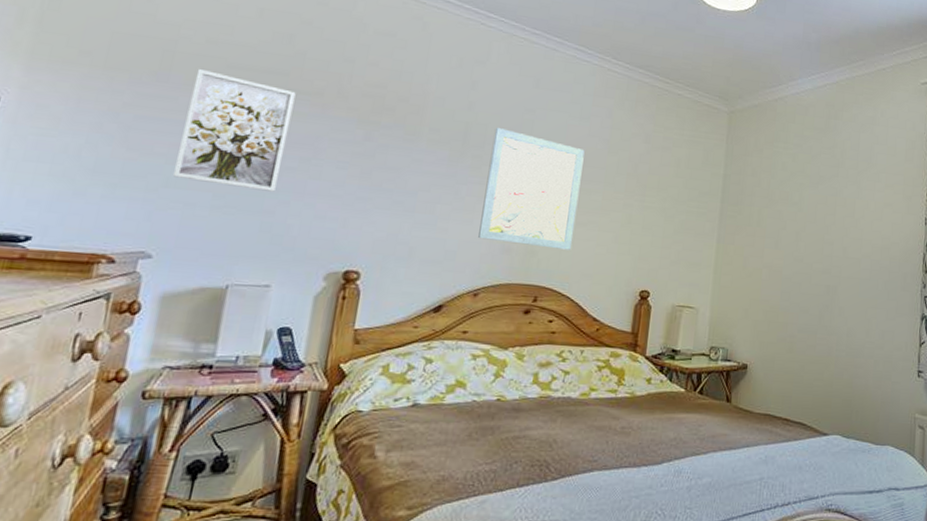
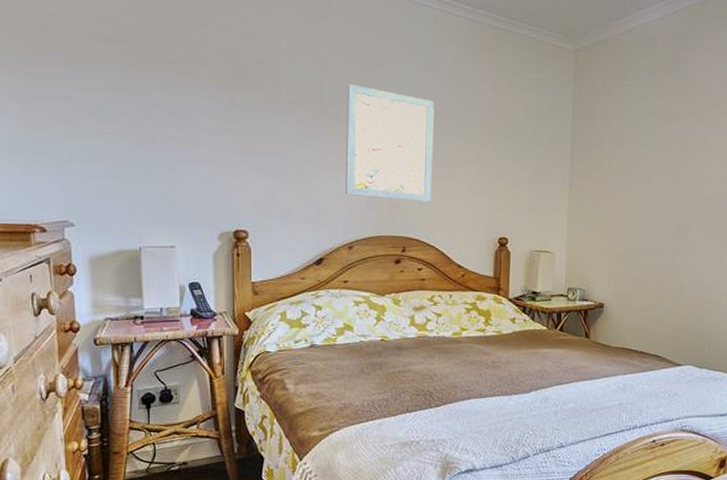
wall art: present [172,69,296,192] -> none [71,45,162,160]

